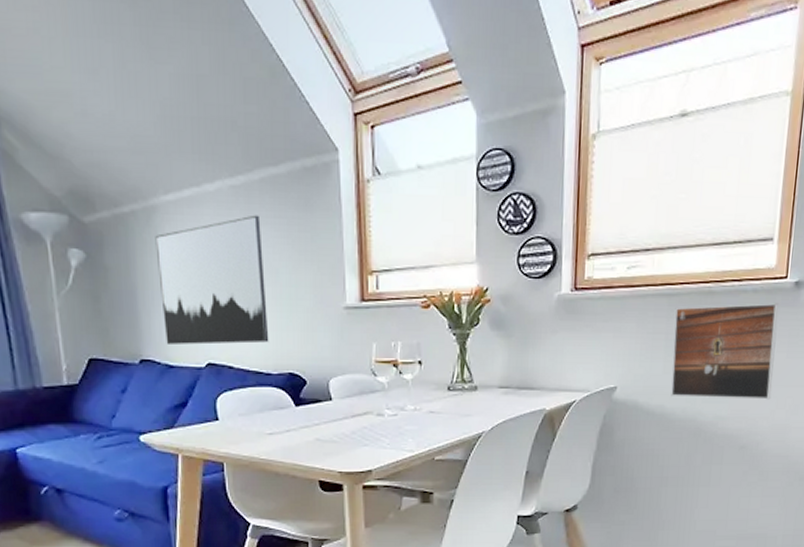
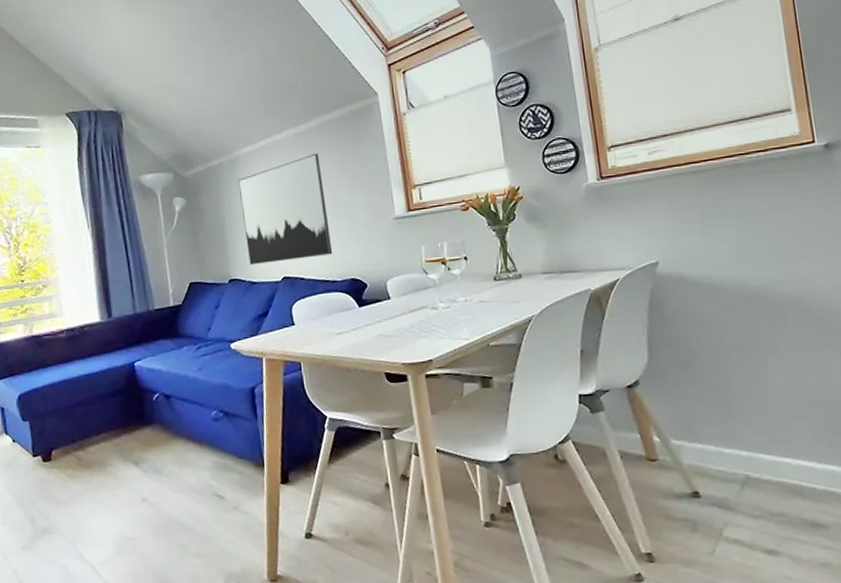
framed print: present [671,303,778,400] -> none [703,166,827,266]

